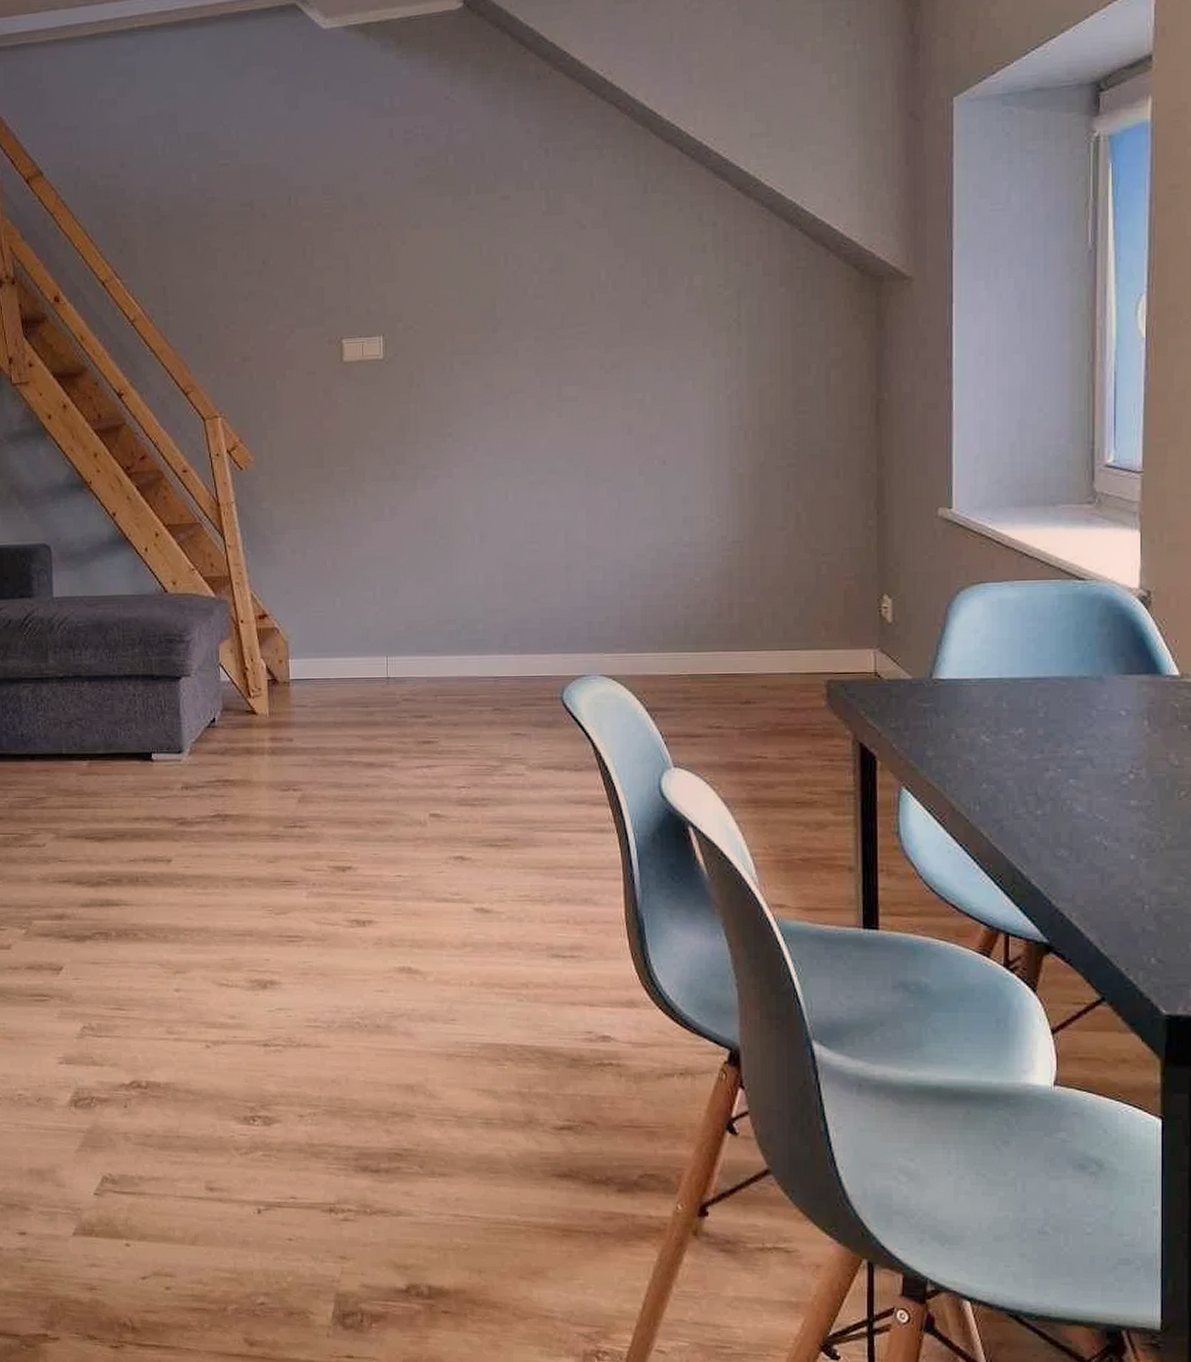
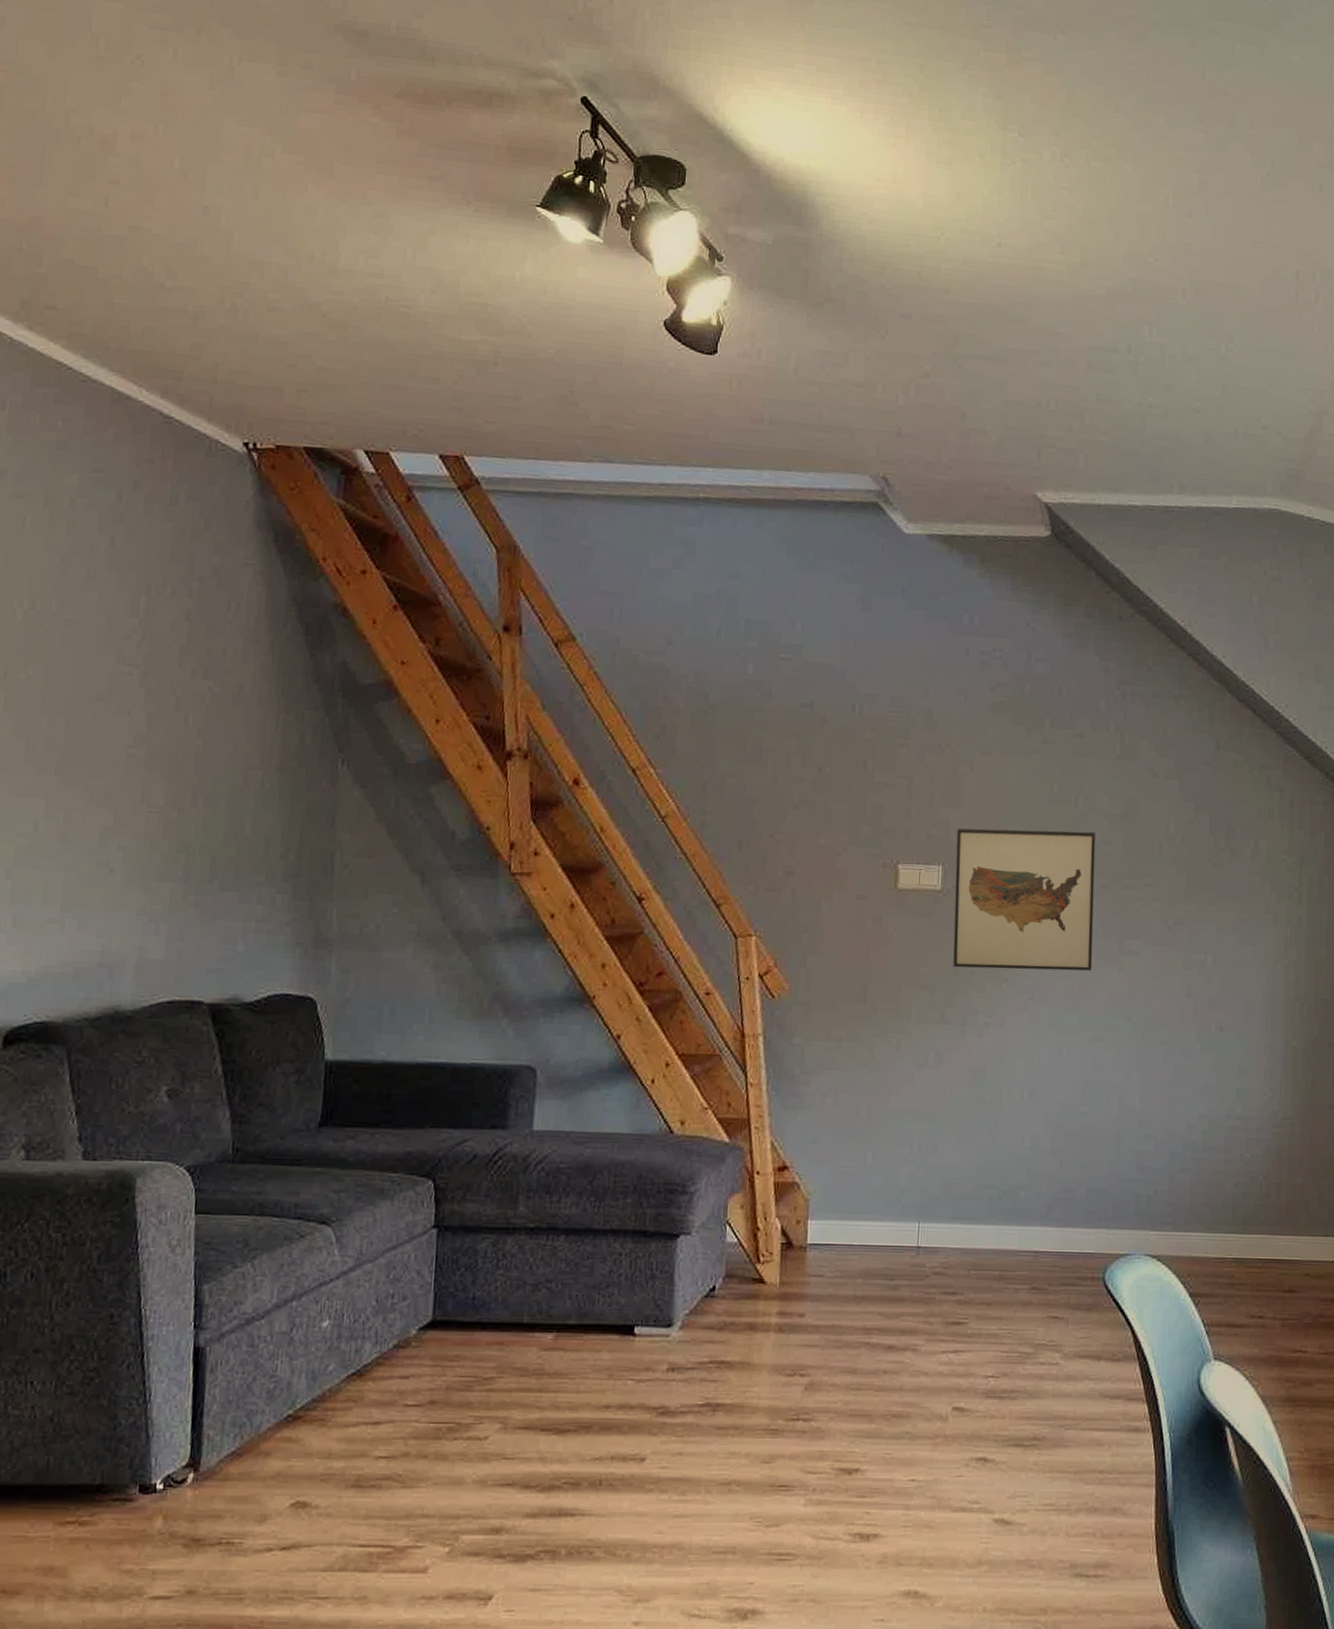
wall art: none [394,289,532,428] -> present [953,828,1096,971]

